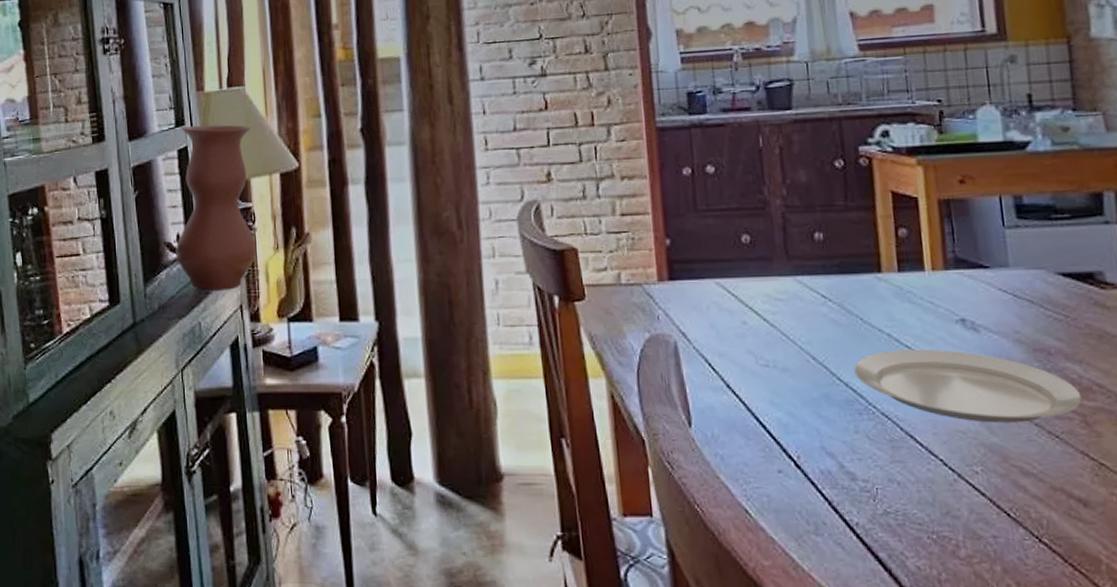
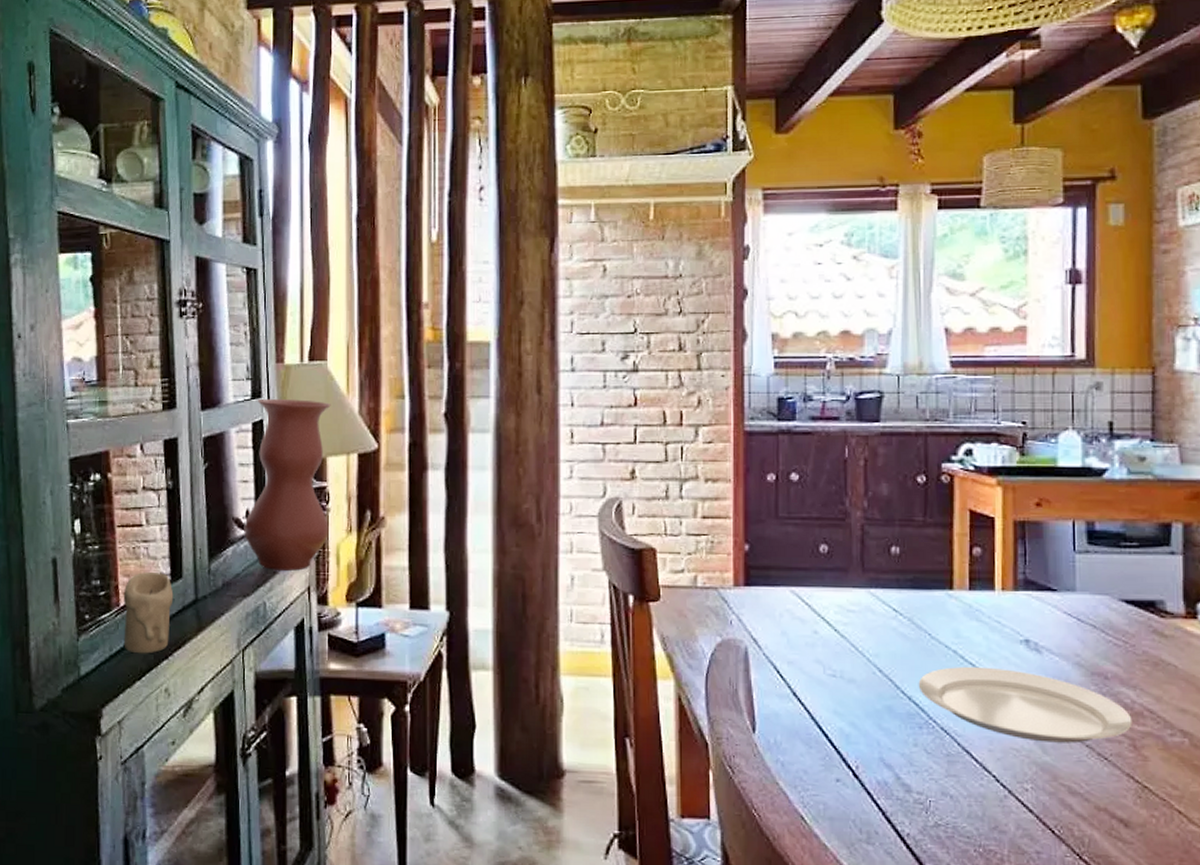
candle: none [65,299,113,379] -> present [123,572,174,654]

